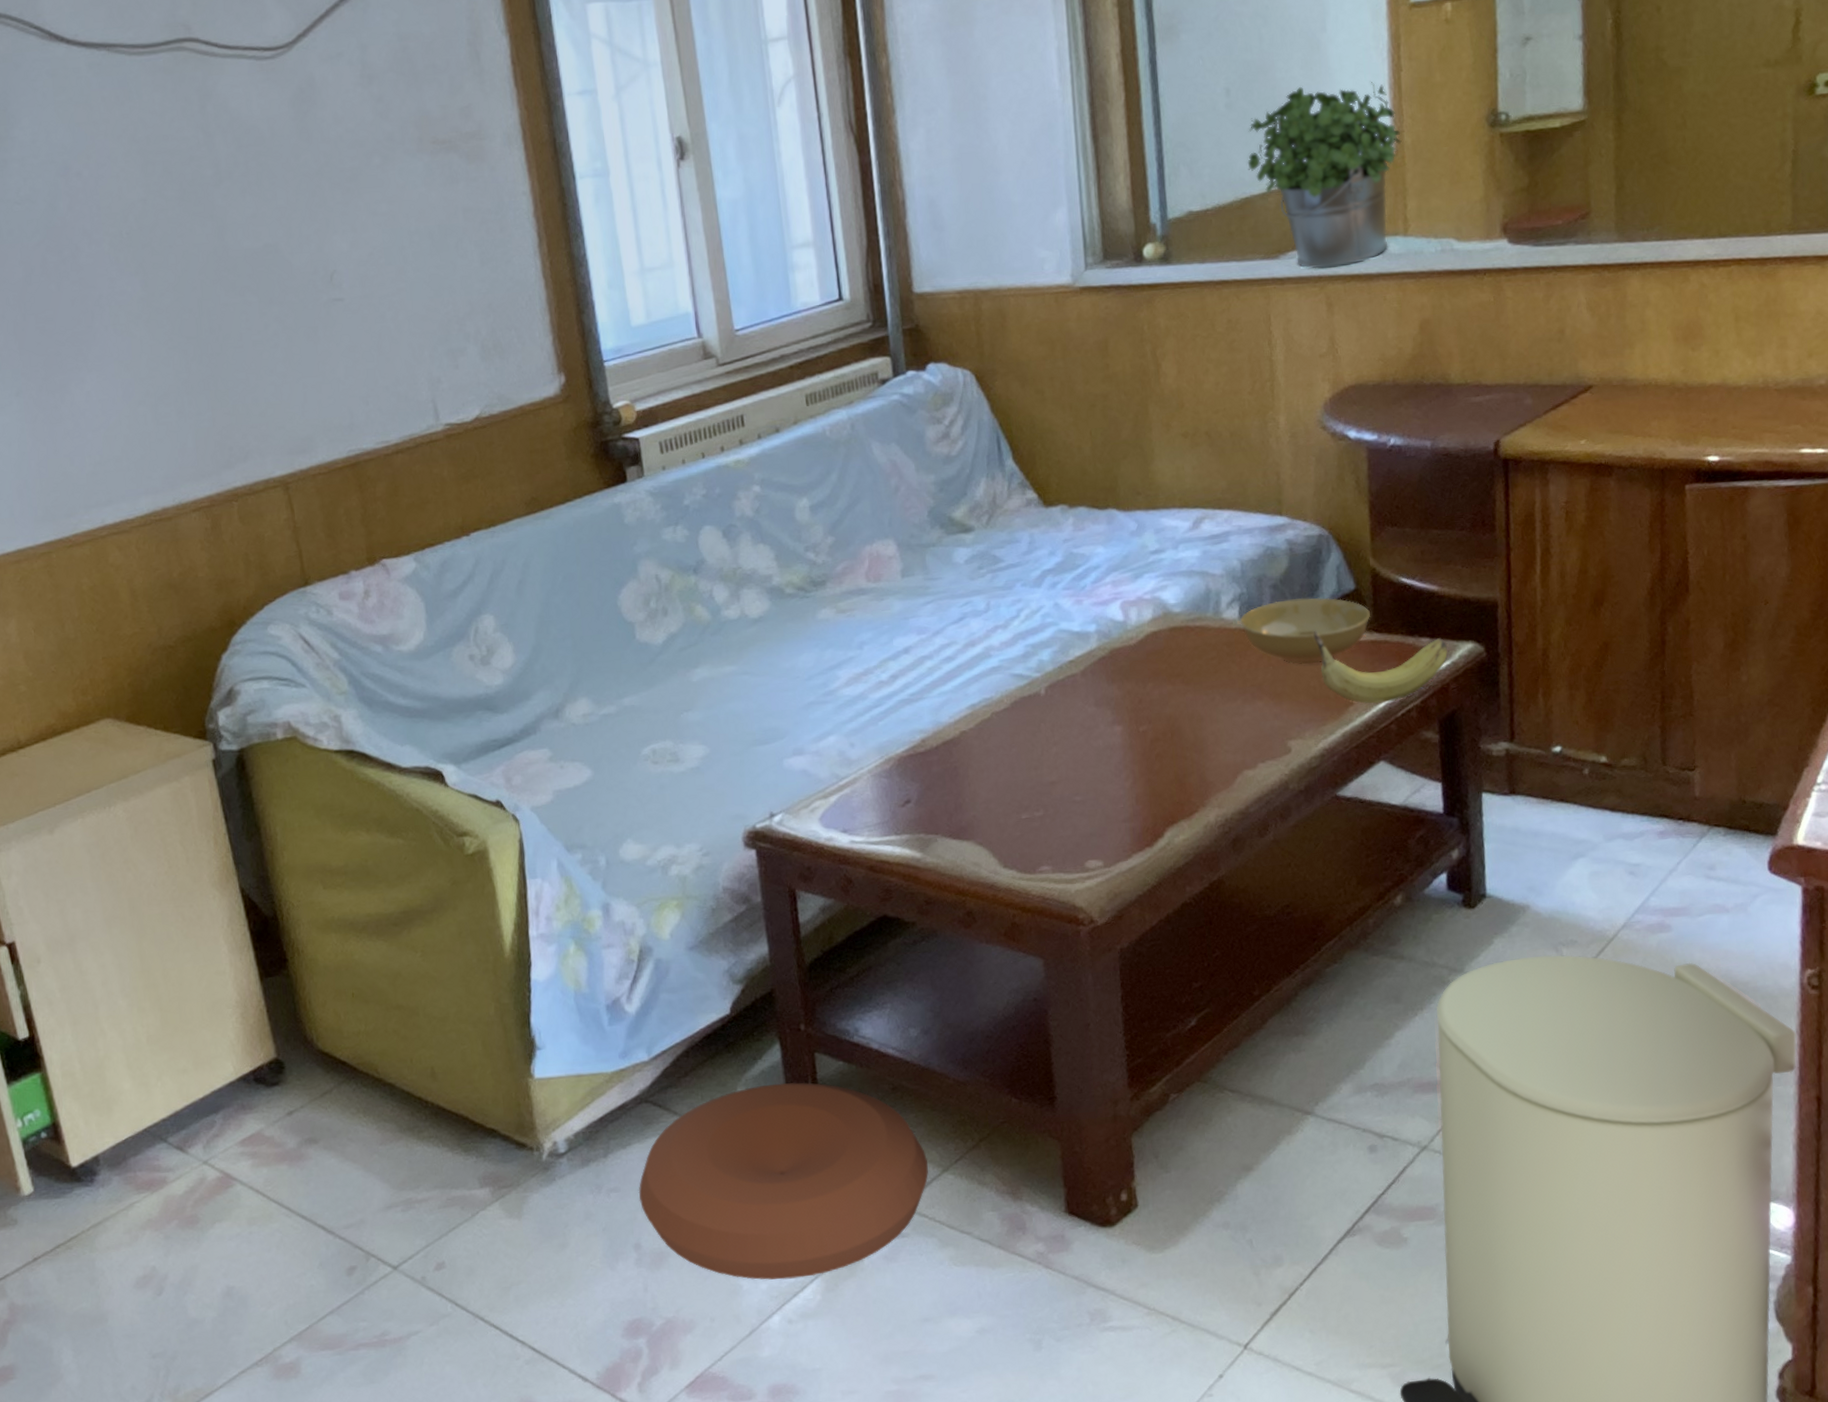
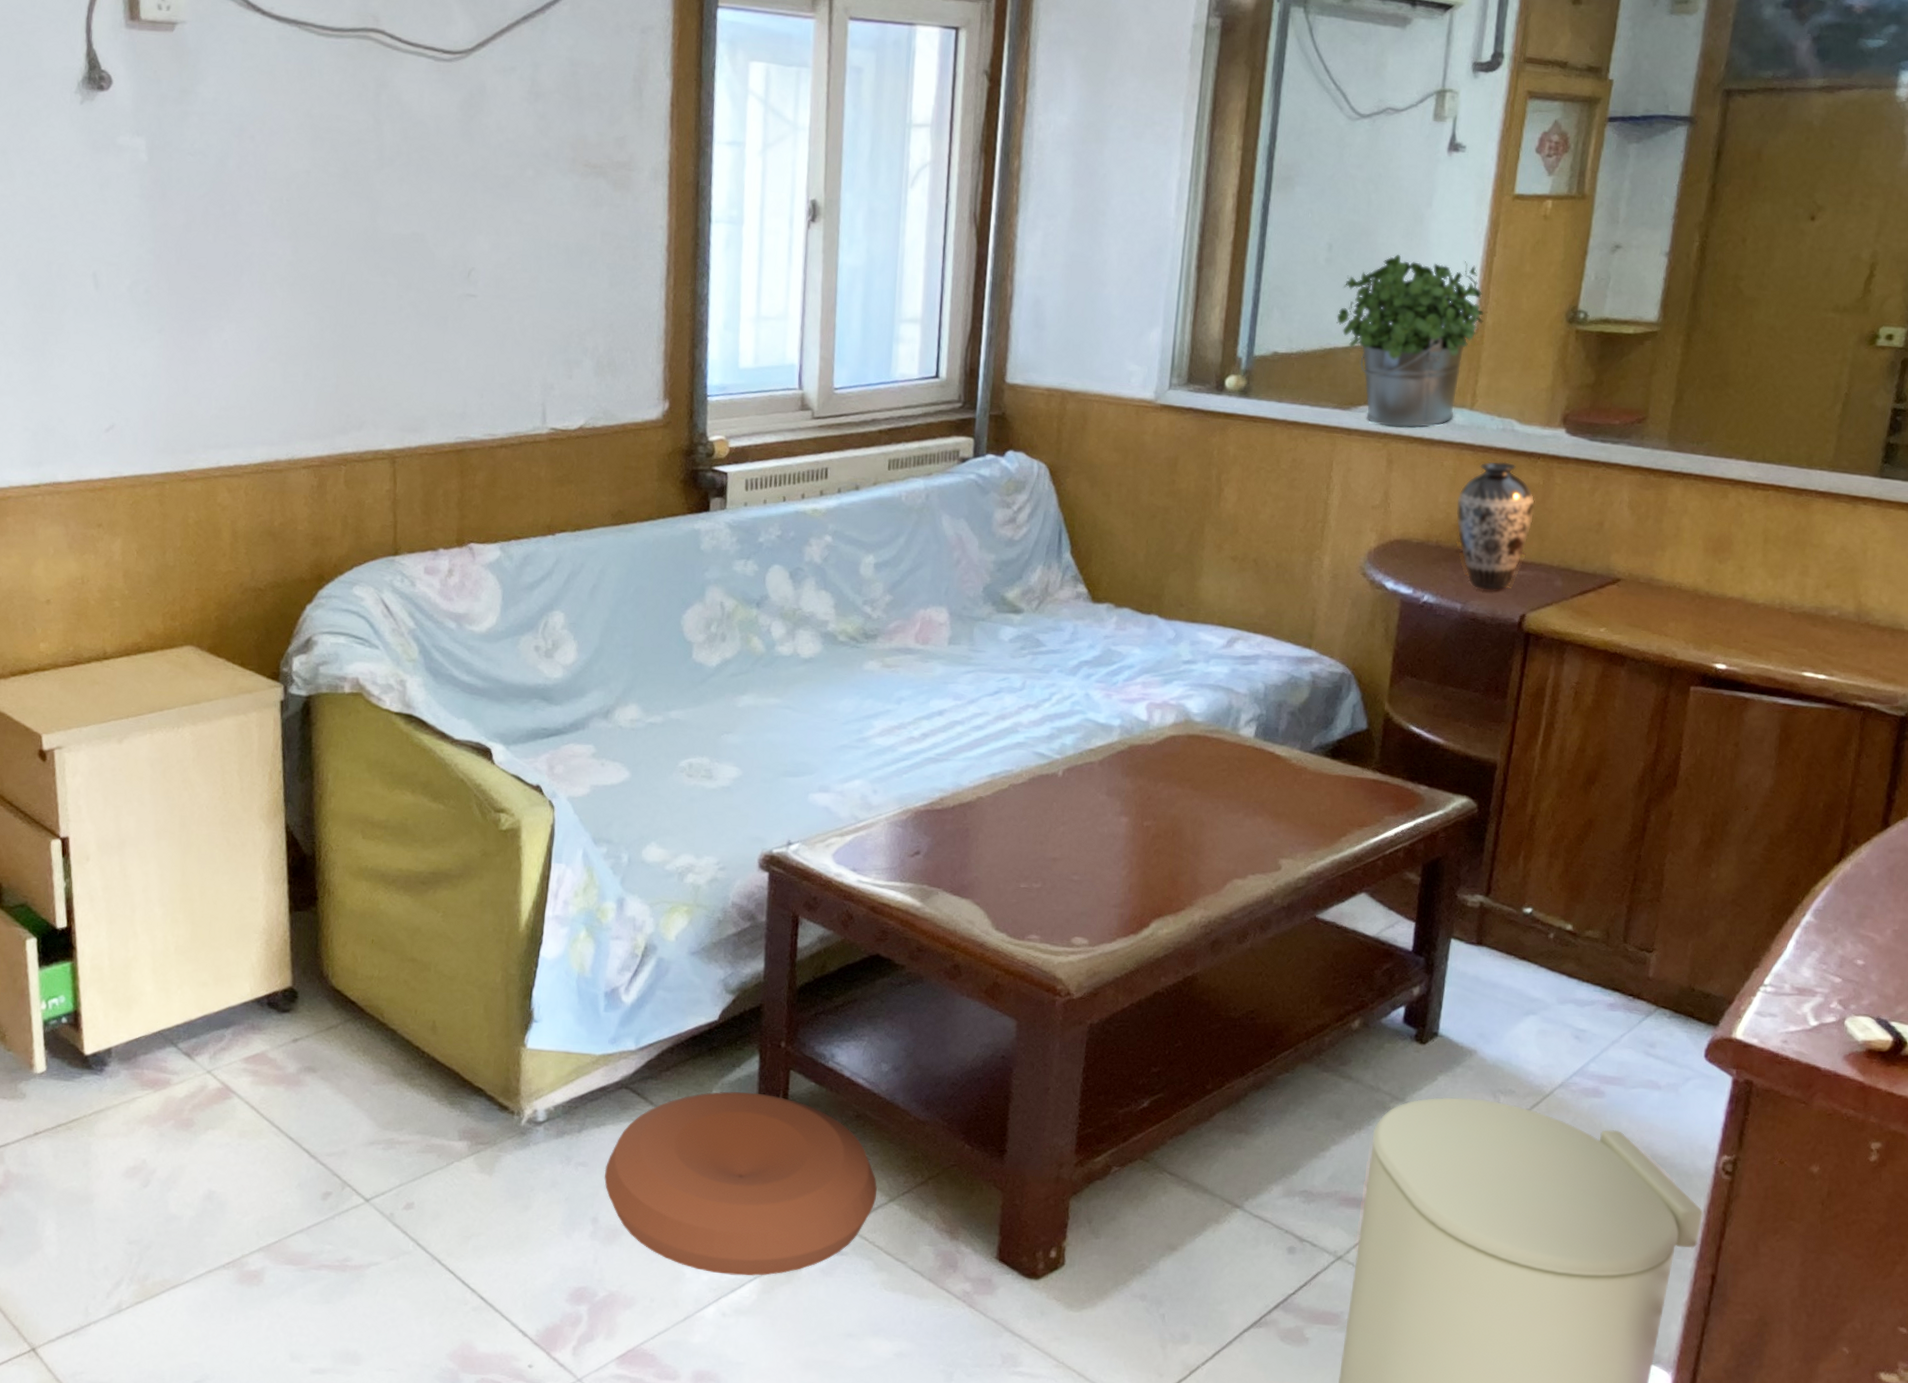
bowl: present [1239,597,1371,664] -> none [1254,728,1378,791]
fruit: present [1314,629,1448,704] -> none [1321,759,1444,840]
decorative vase: none [1406,284,1491,423] -> present [1455,461,1536,591]

